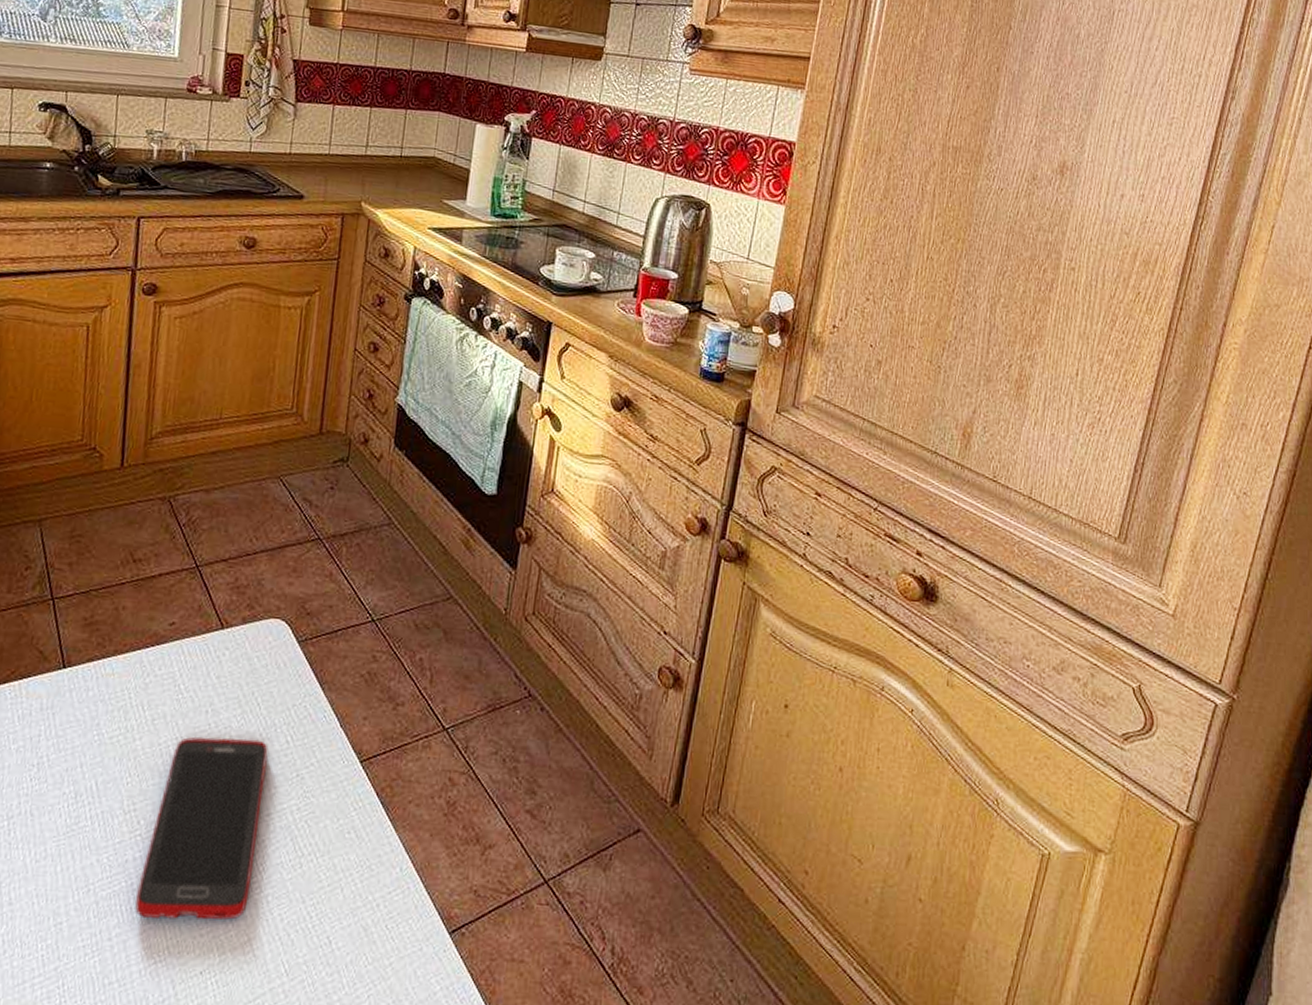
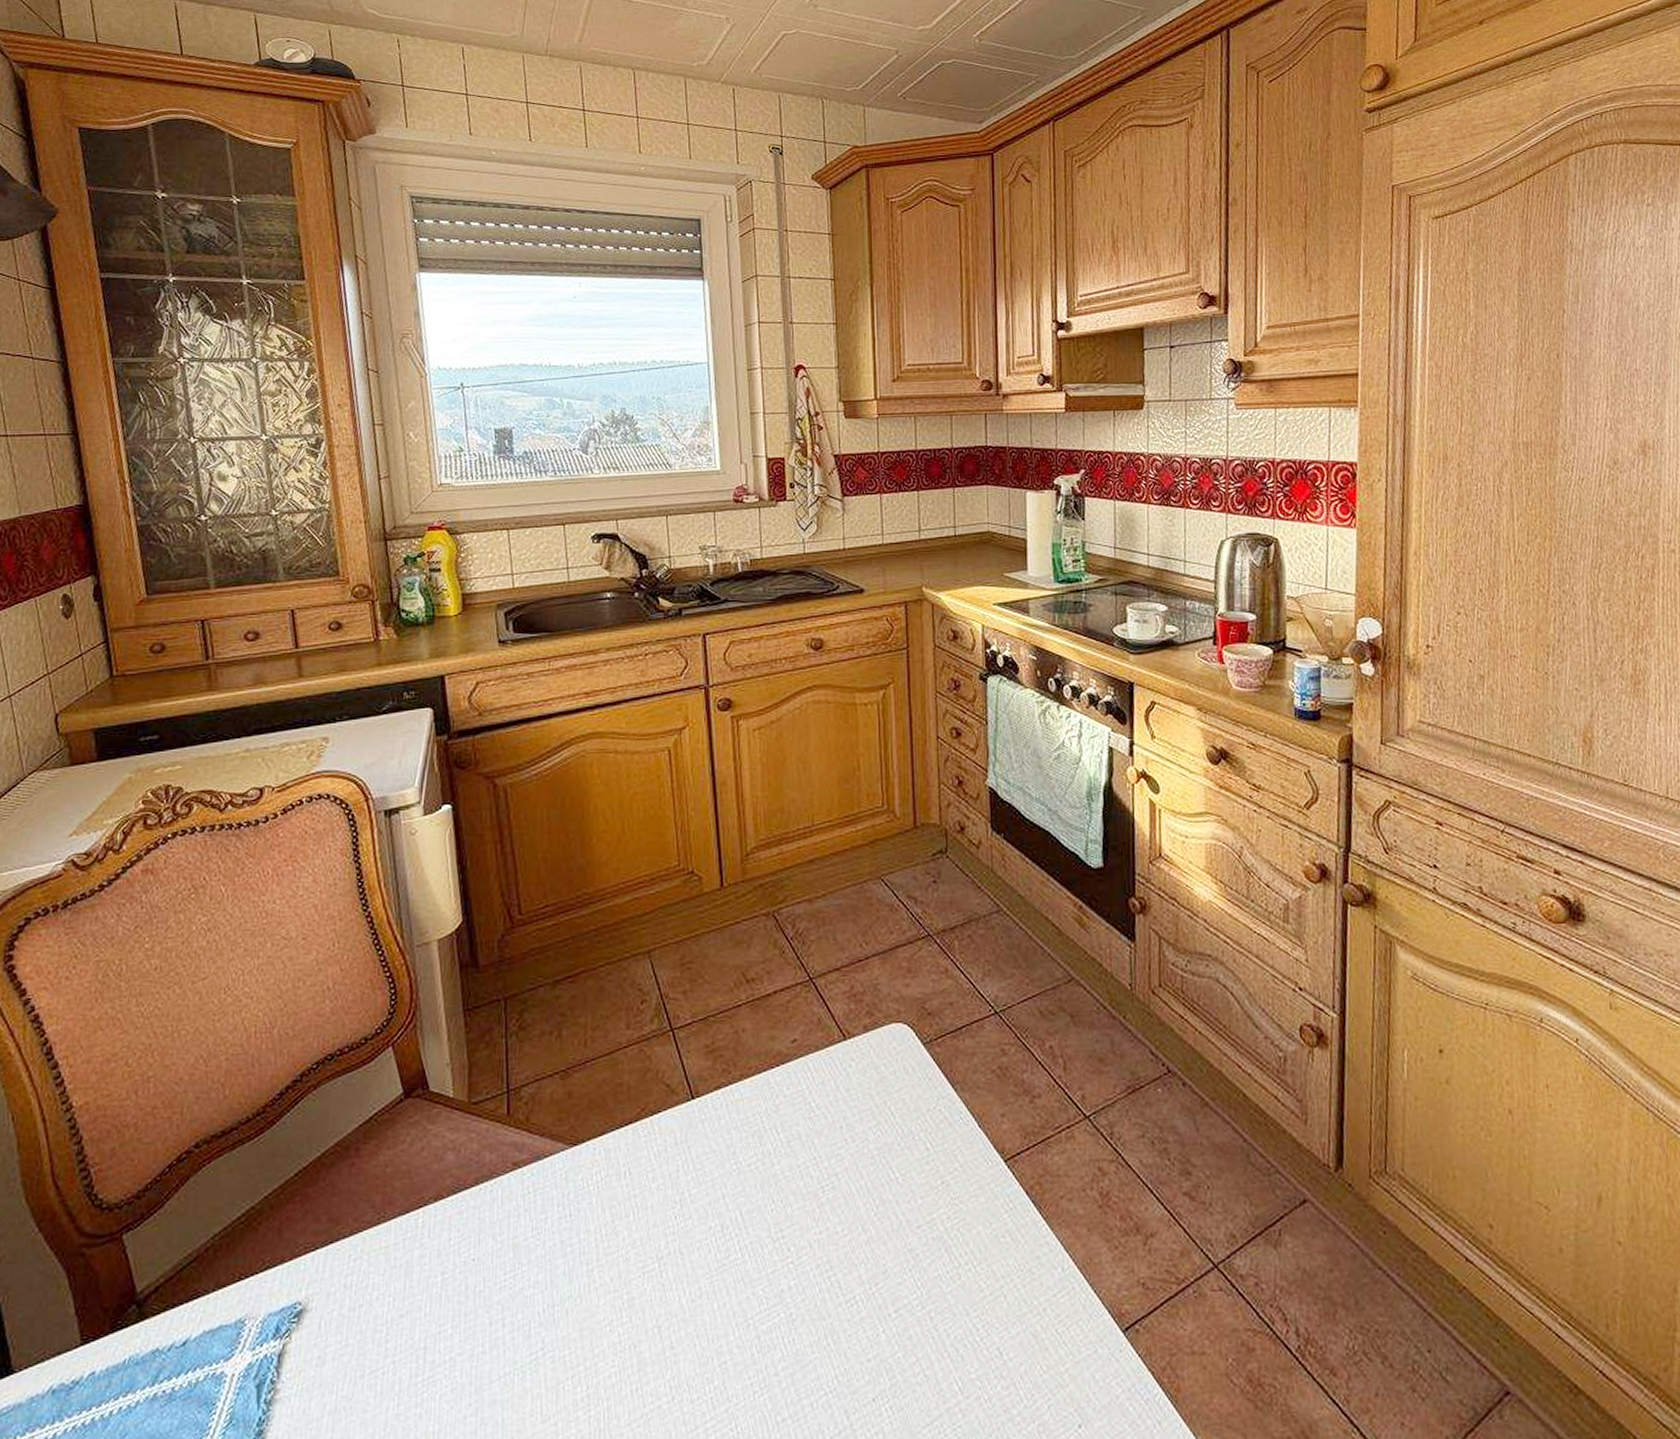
cell phone: present [135,736,268,920] -> none [797,1150,912,1349]

